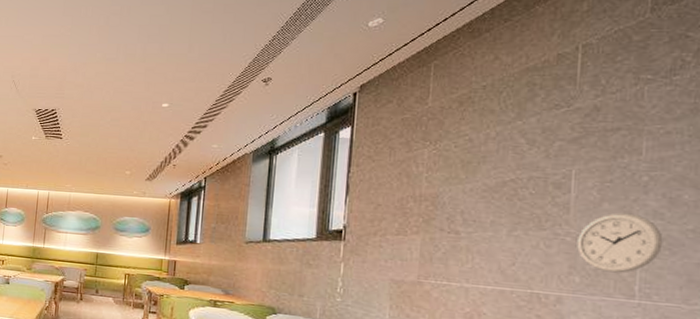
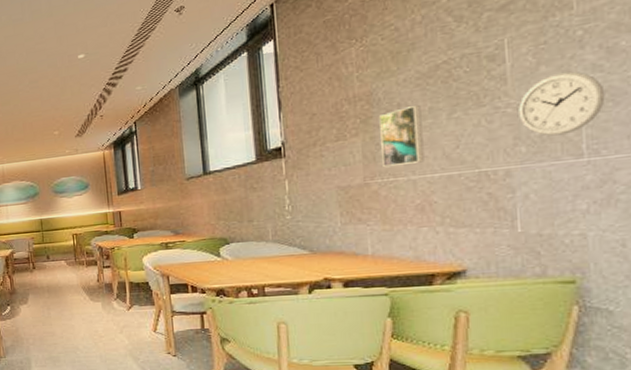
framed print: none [438,216,483,272] -> present [379,105,424,168]

